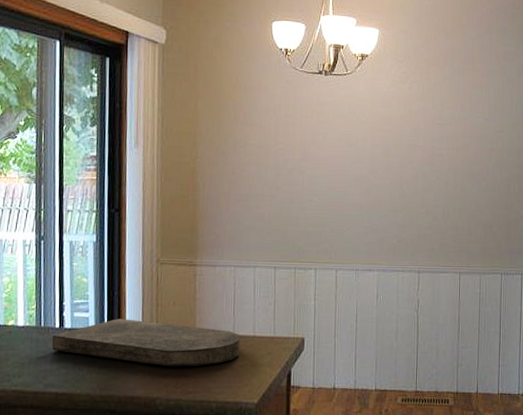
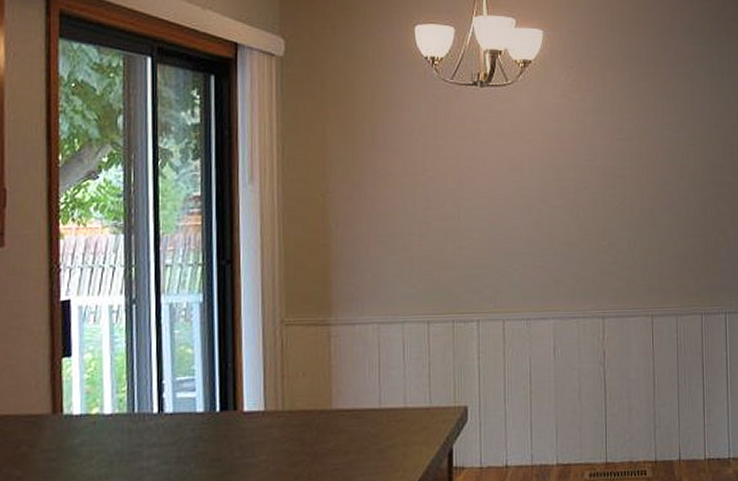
cutting board: present [52,319,240,367] -> none [150,396,388,454]

